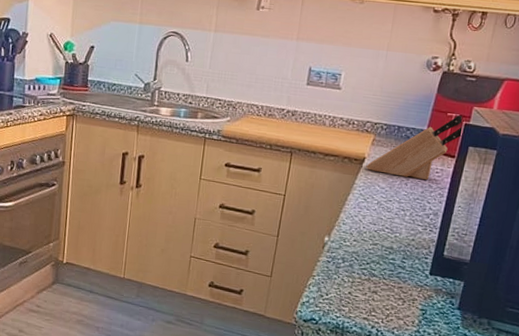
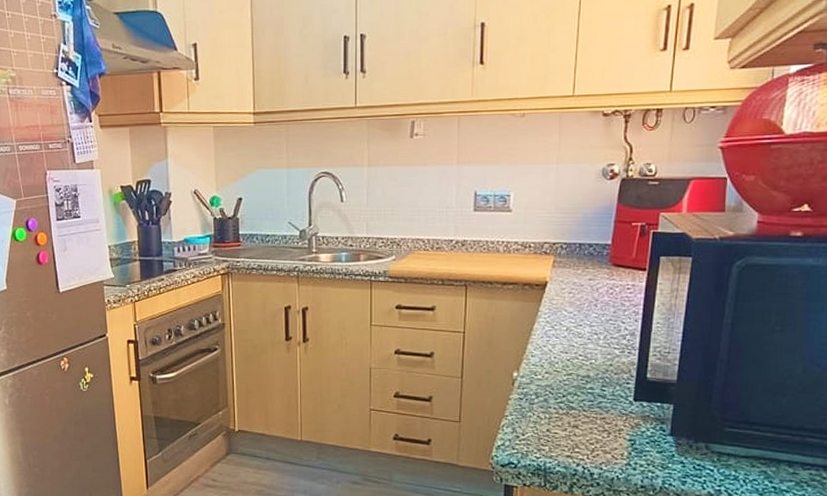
knife block: present [366,115,464,181] -> none [549,224,652,299]

